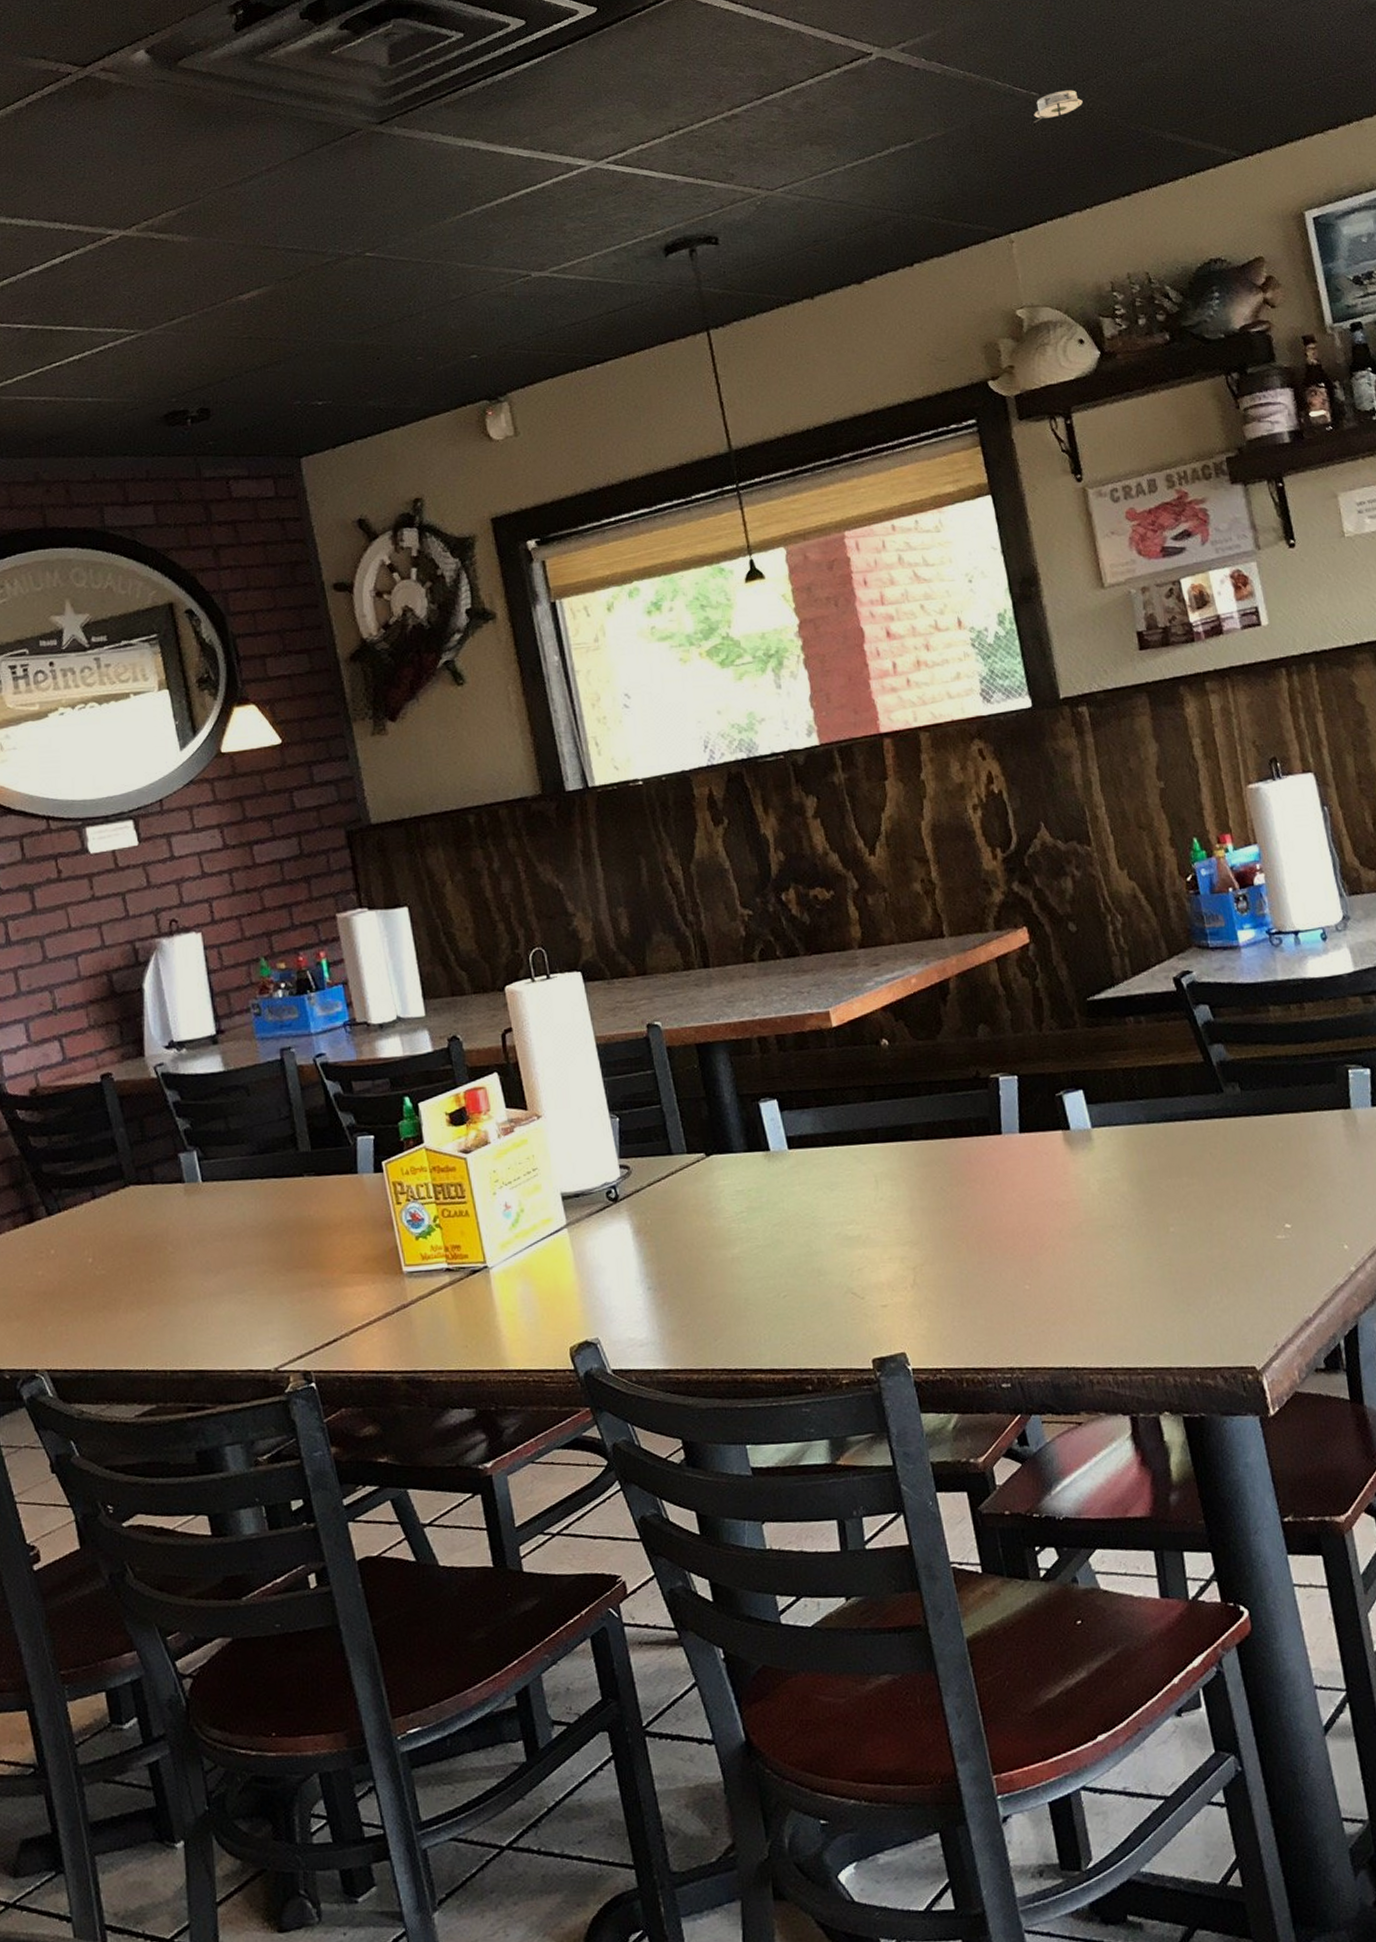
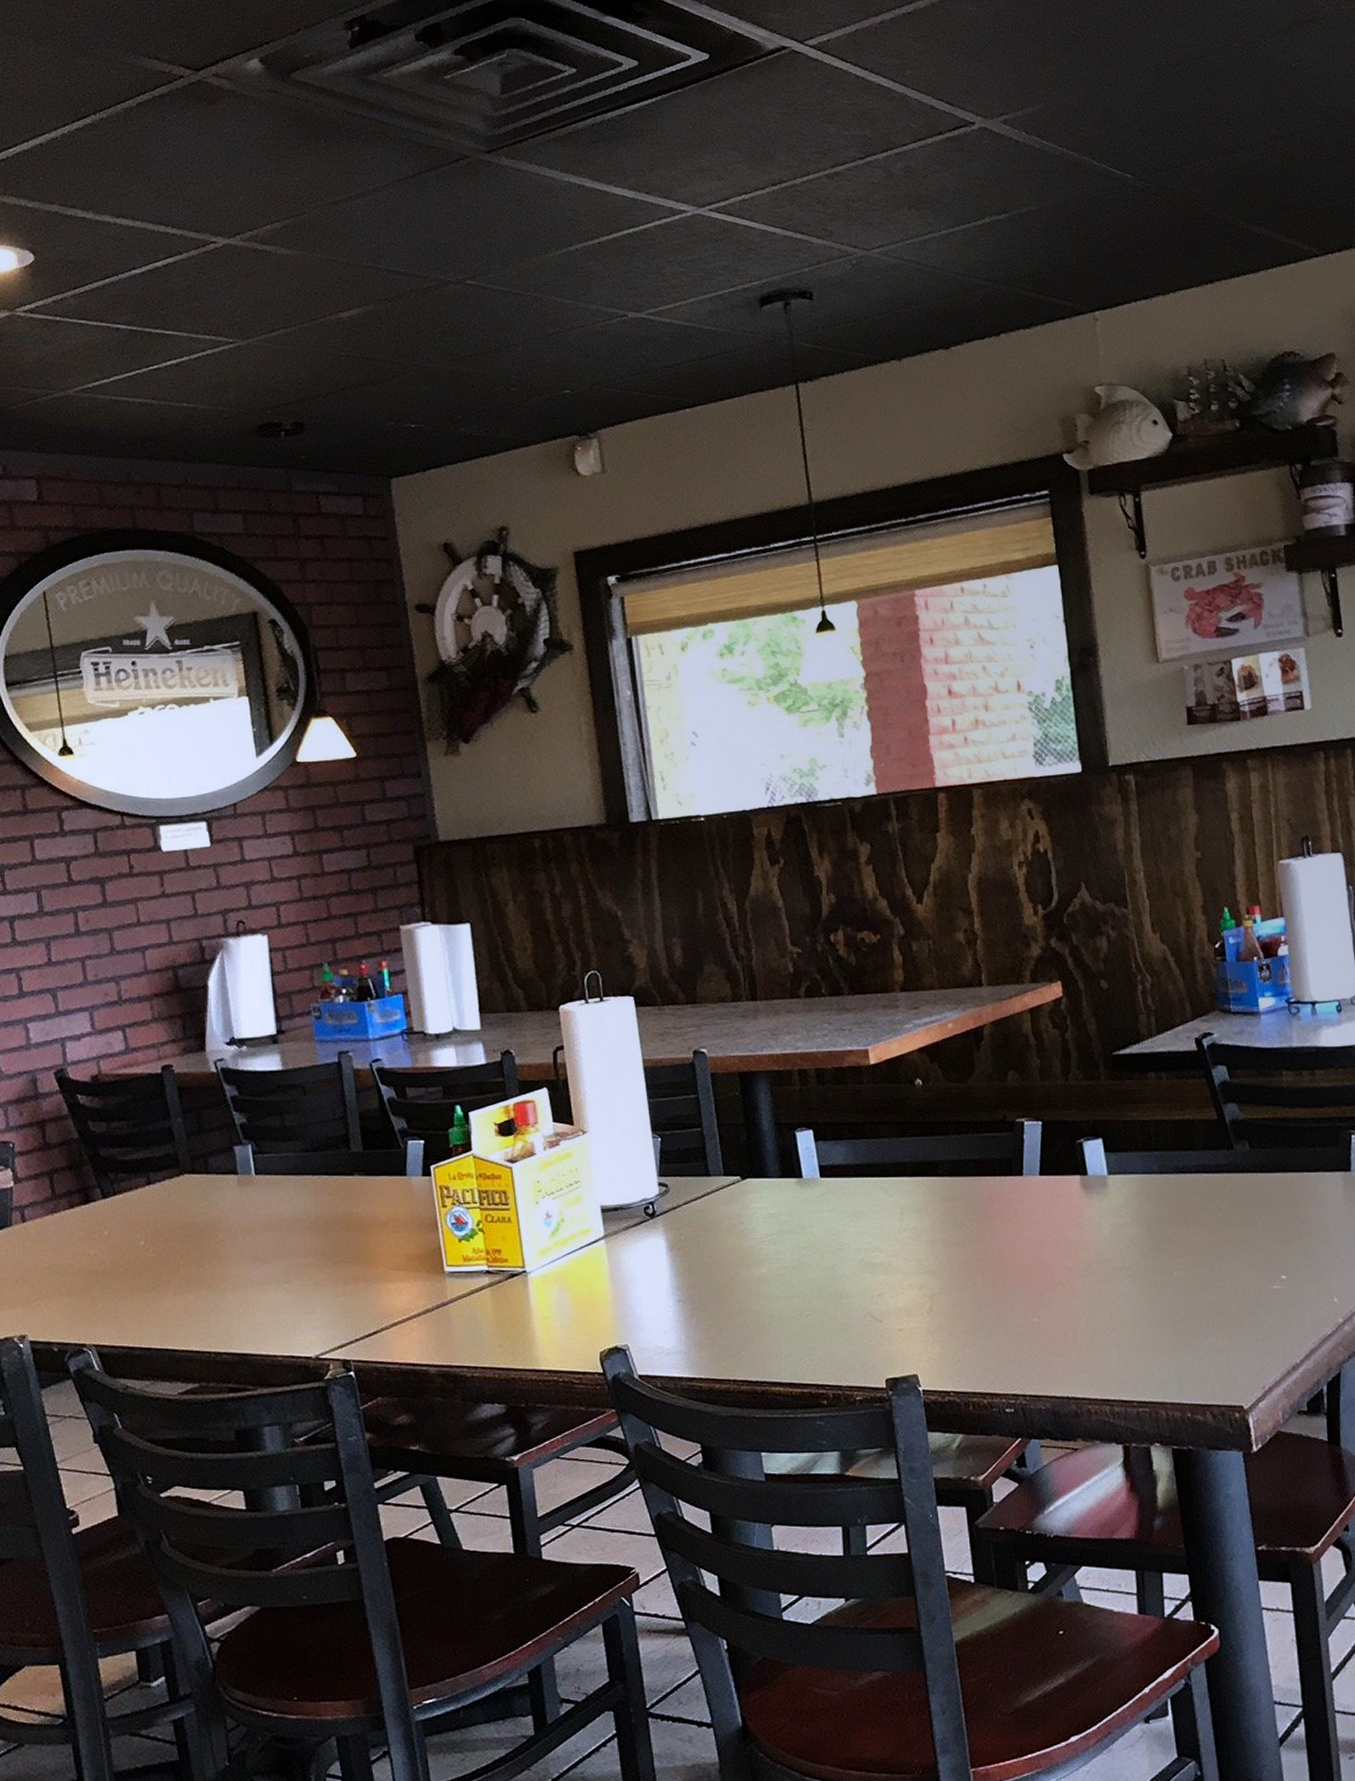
smoke detector: present [1033,90,1083,123] -> none [1125,175,1174,204]

